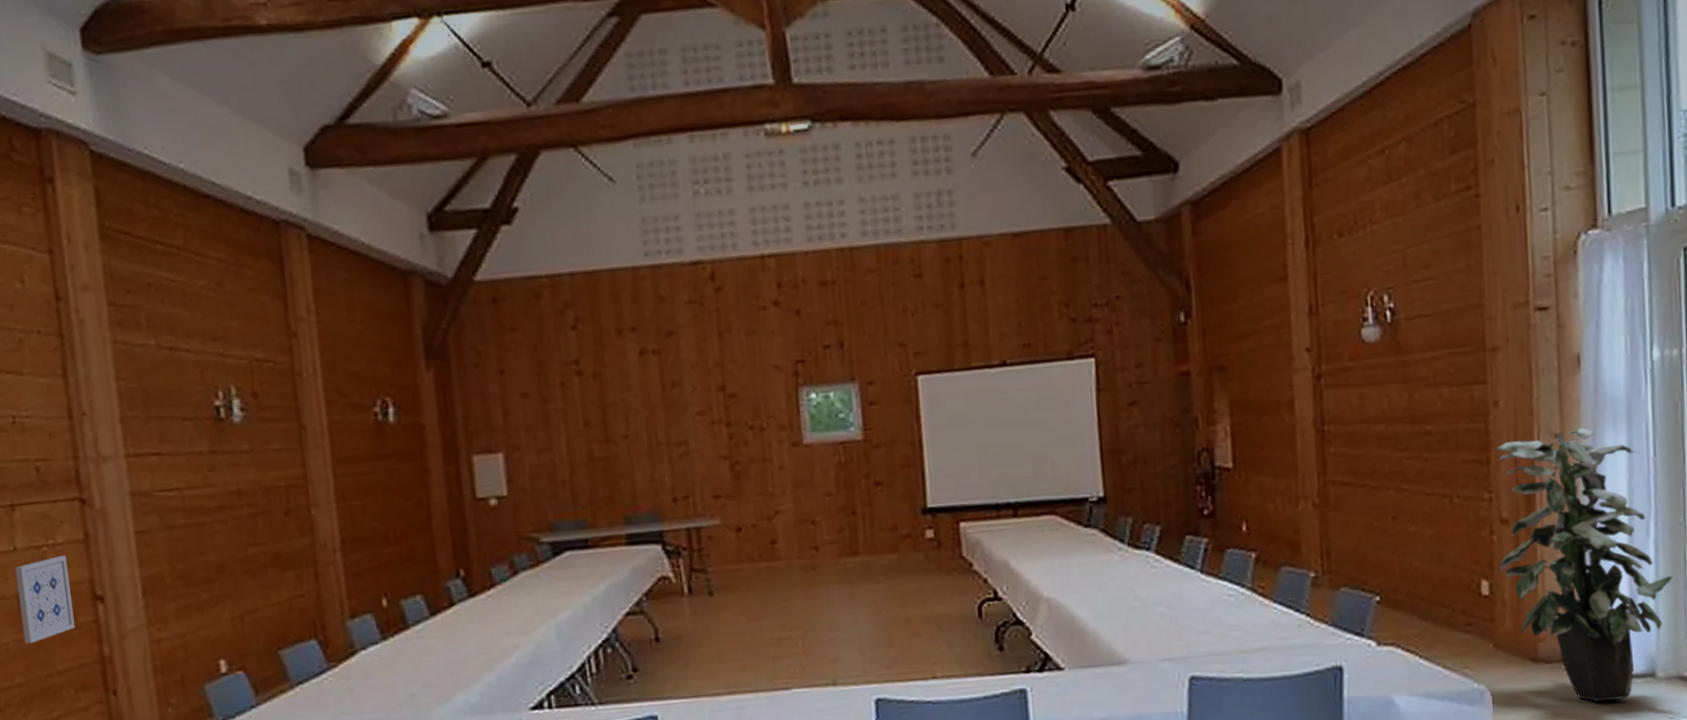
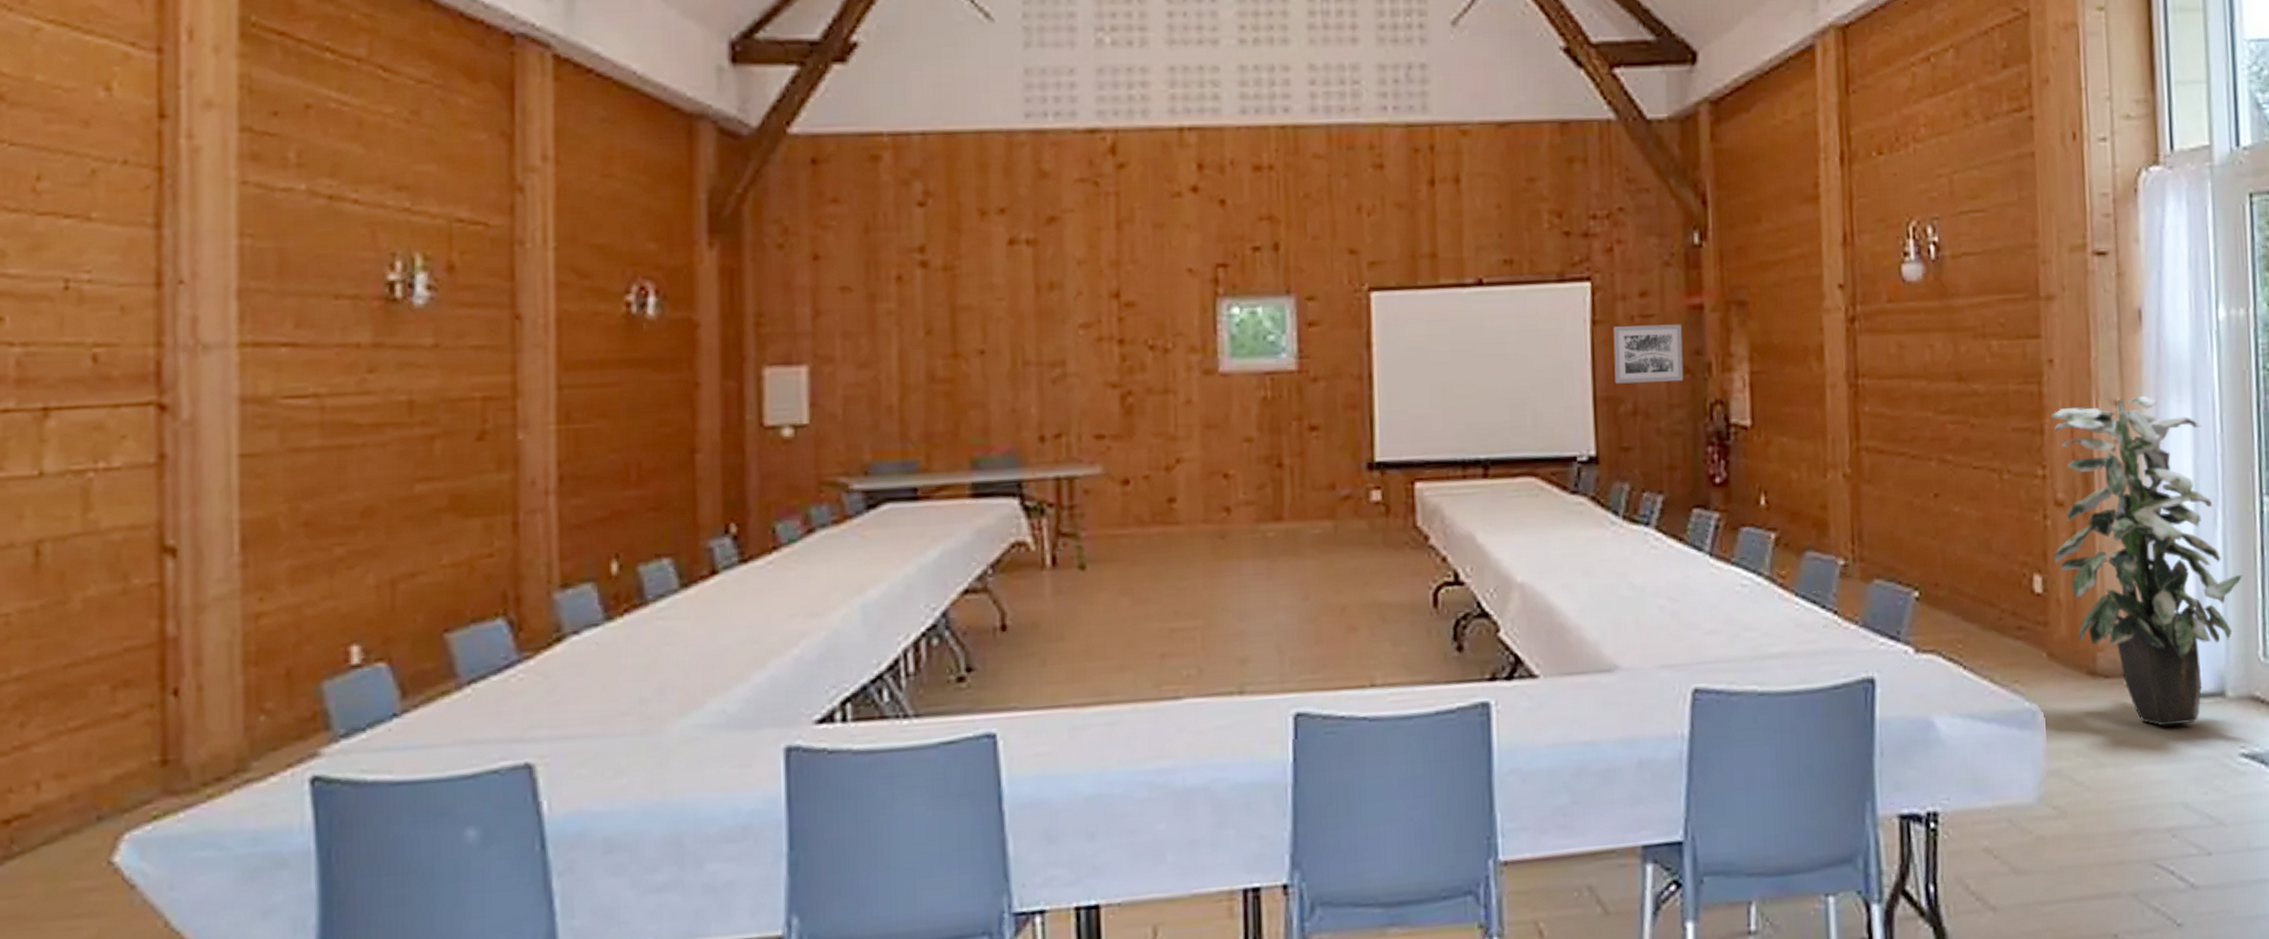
wall art: present [15,555,75,644] -> none [36,486,124,617]
wall art: none [1114,388,1175,439] -> present [1613,324,1684,384]

